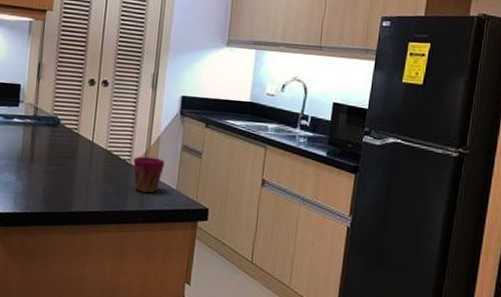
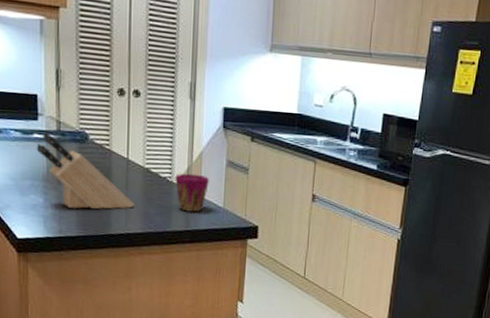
knife block: none [14,116,95,188] -> present [36,131,135,210]

